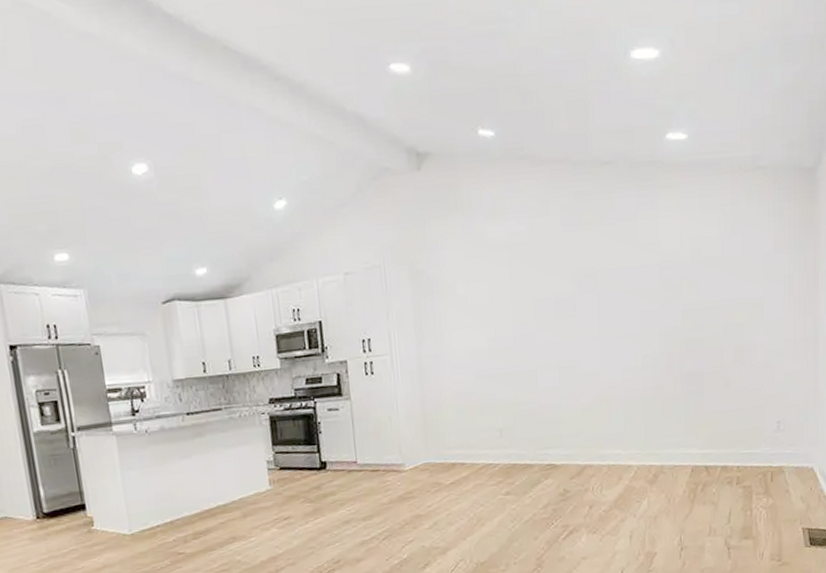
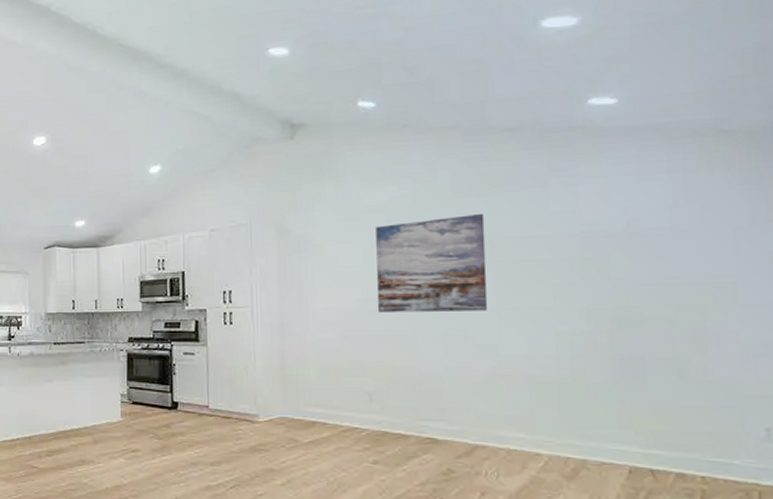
wall art: none [499,247,592,350] -> present [376,213,488,312]

